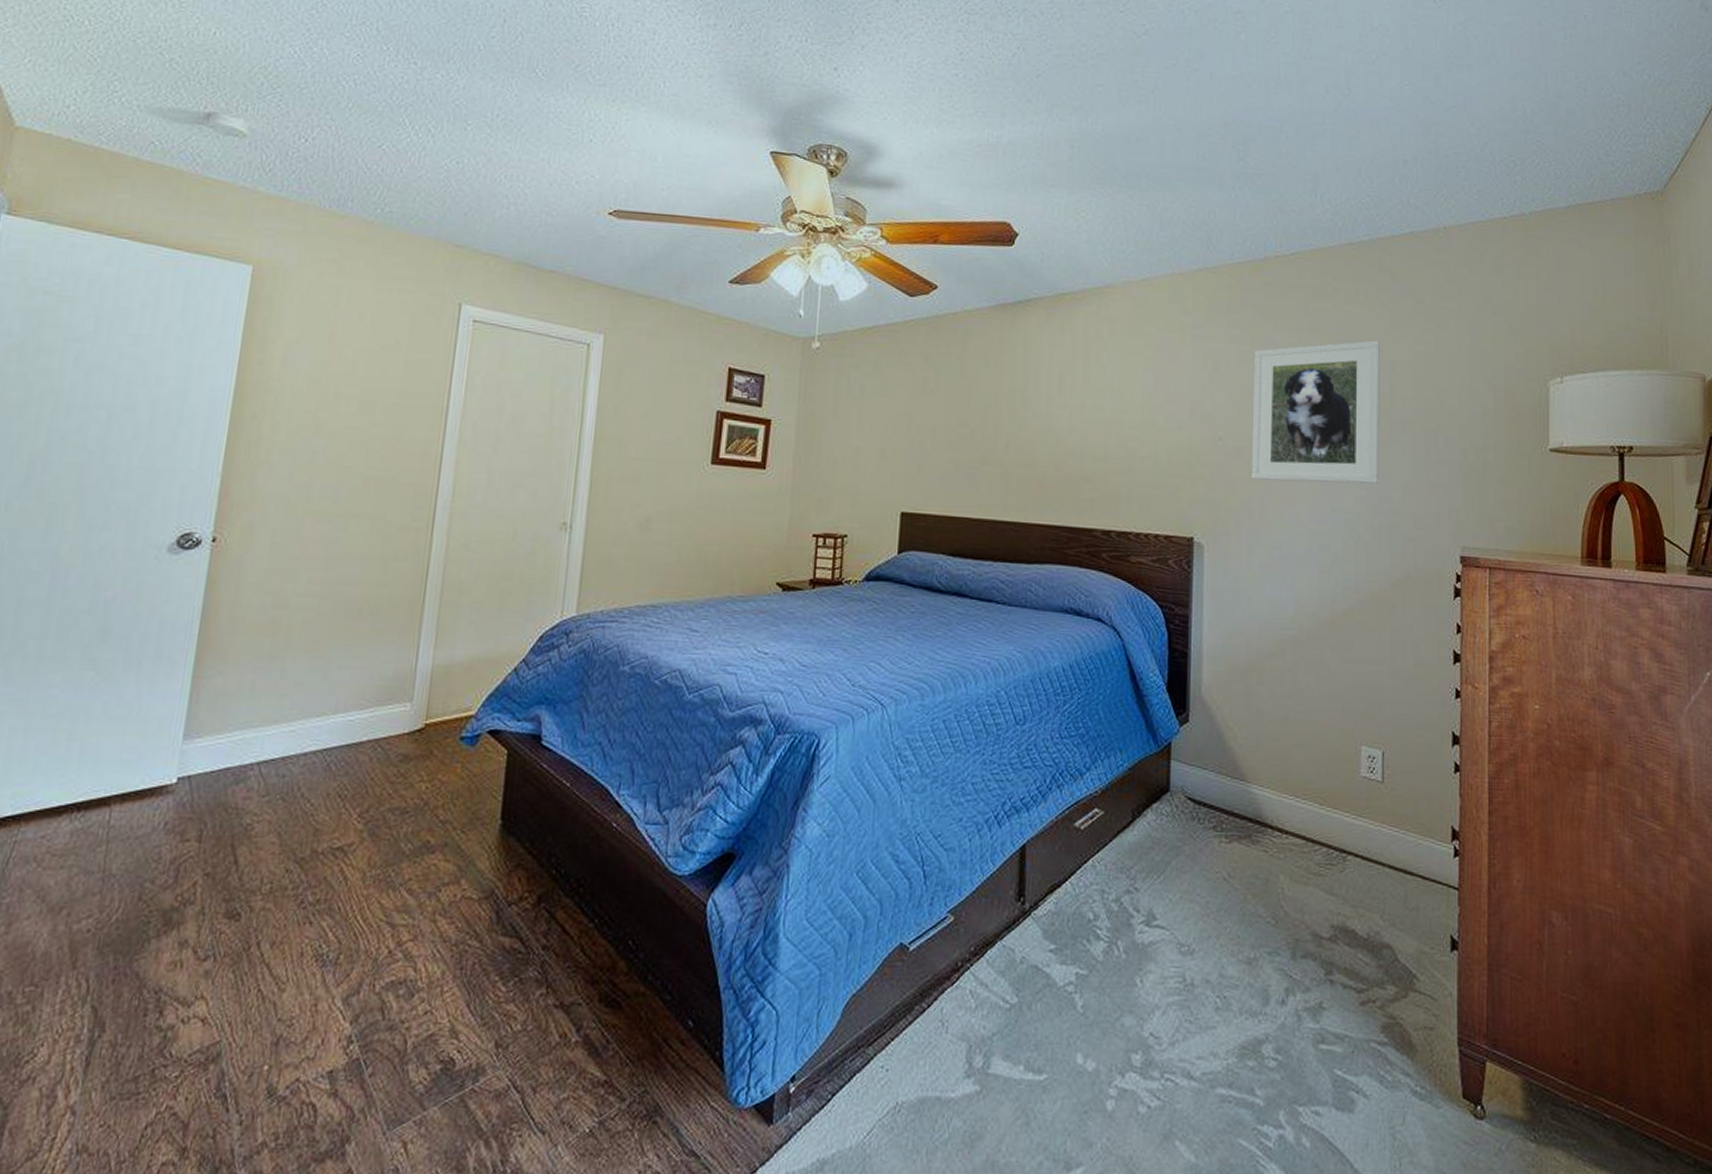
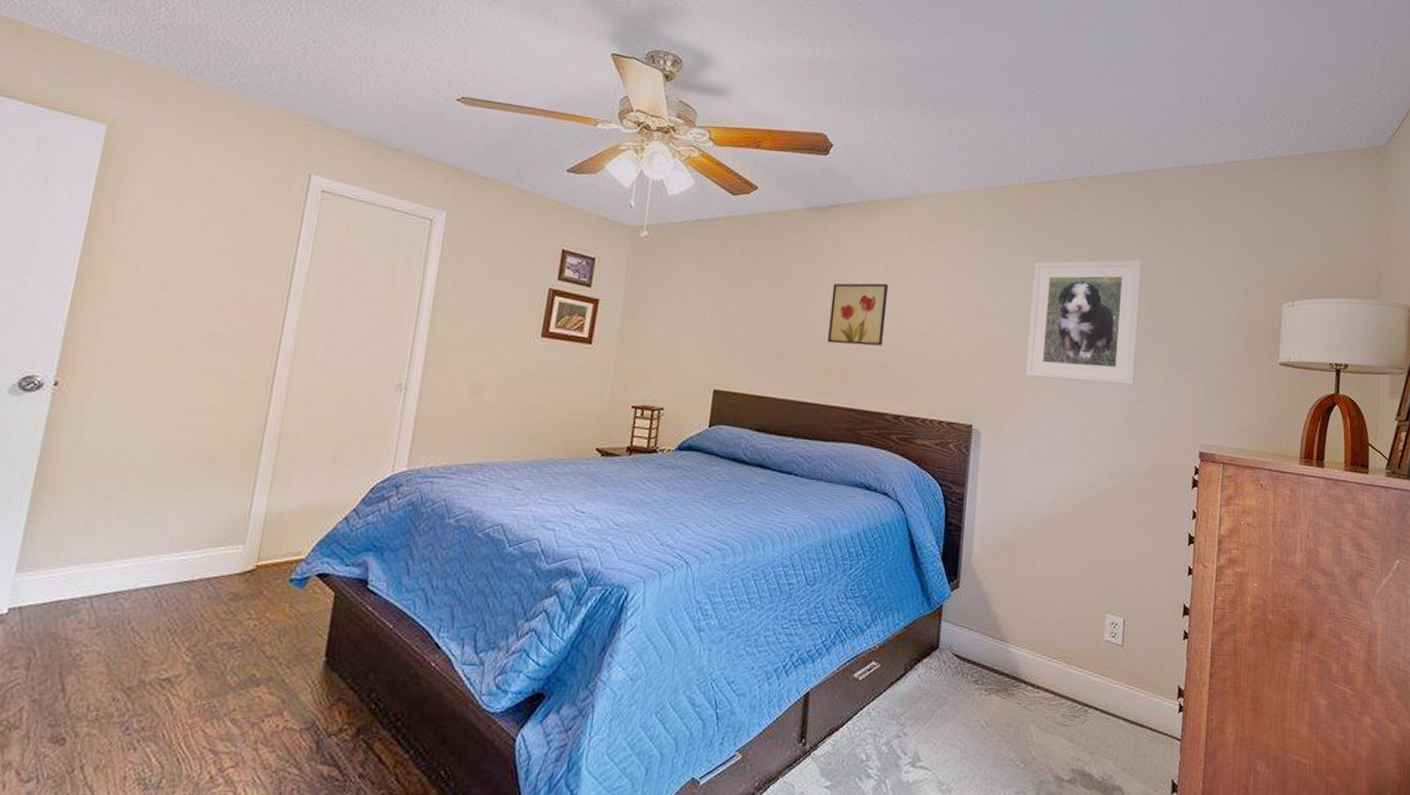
wall art: none [1024,383,1090,455] -> present [827,283,889,346]

